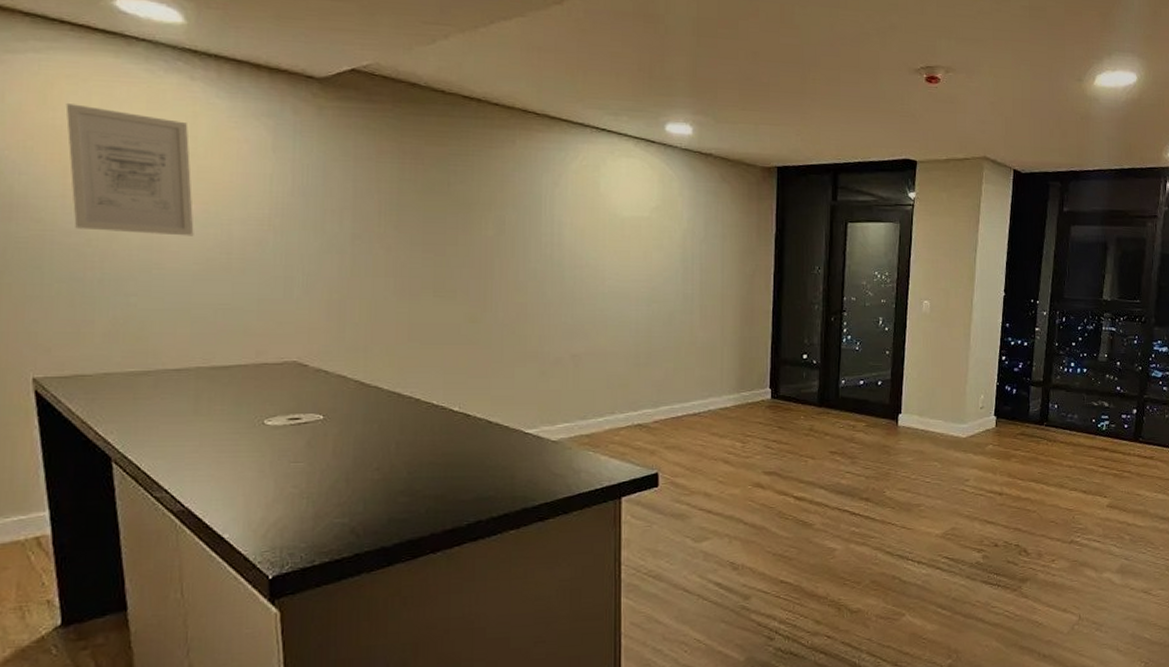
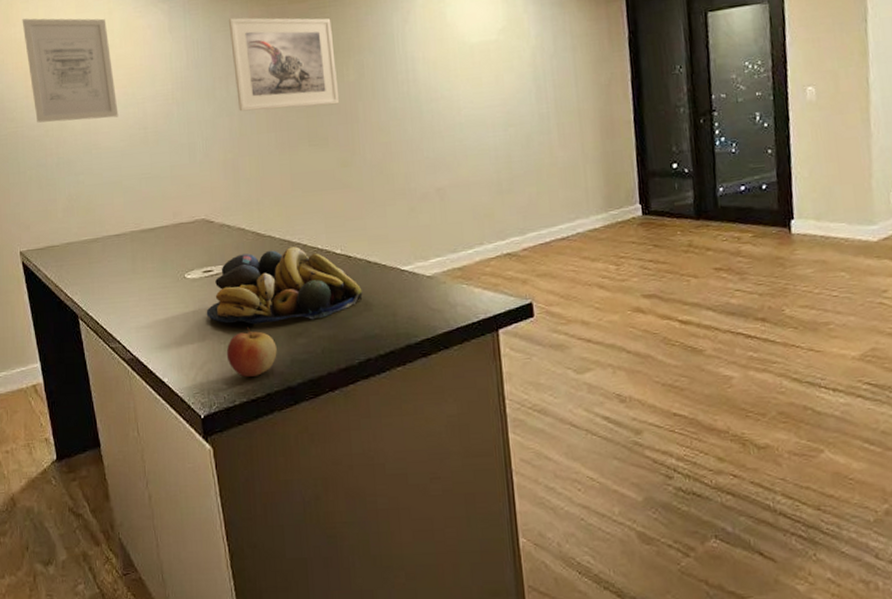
fruit bowl: none [287,400,479,480] -> present [206,246,363,325]
apple: none [308,481,372,535] -> present [226,326,277,377]
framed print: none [349,149,474,257] -> present [228,17,340,112]

